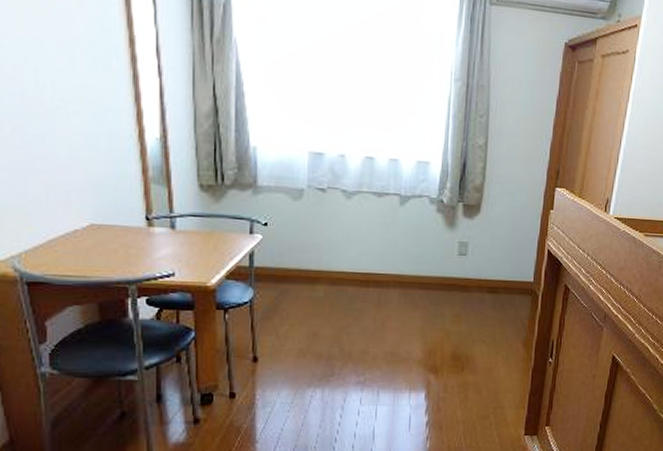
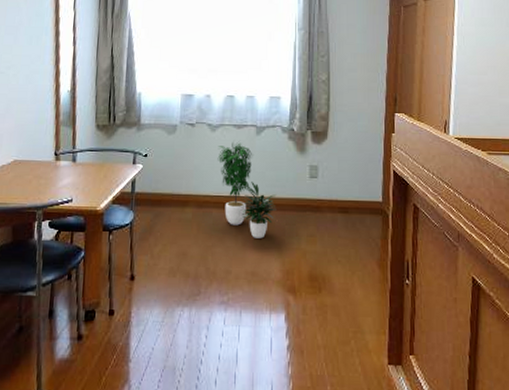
potted plant: none [353,211,421,318] -> present [217,141,277,239]

